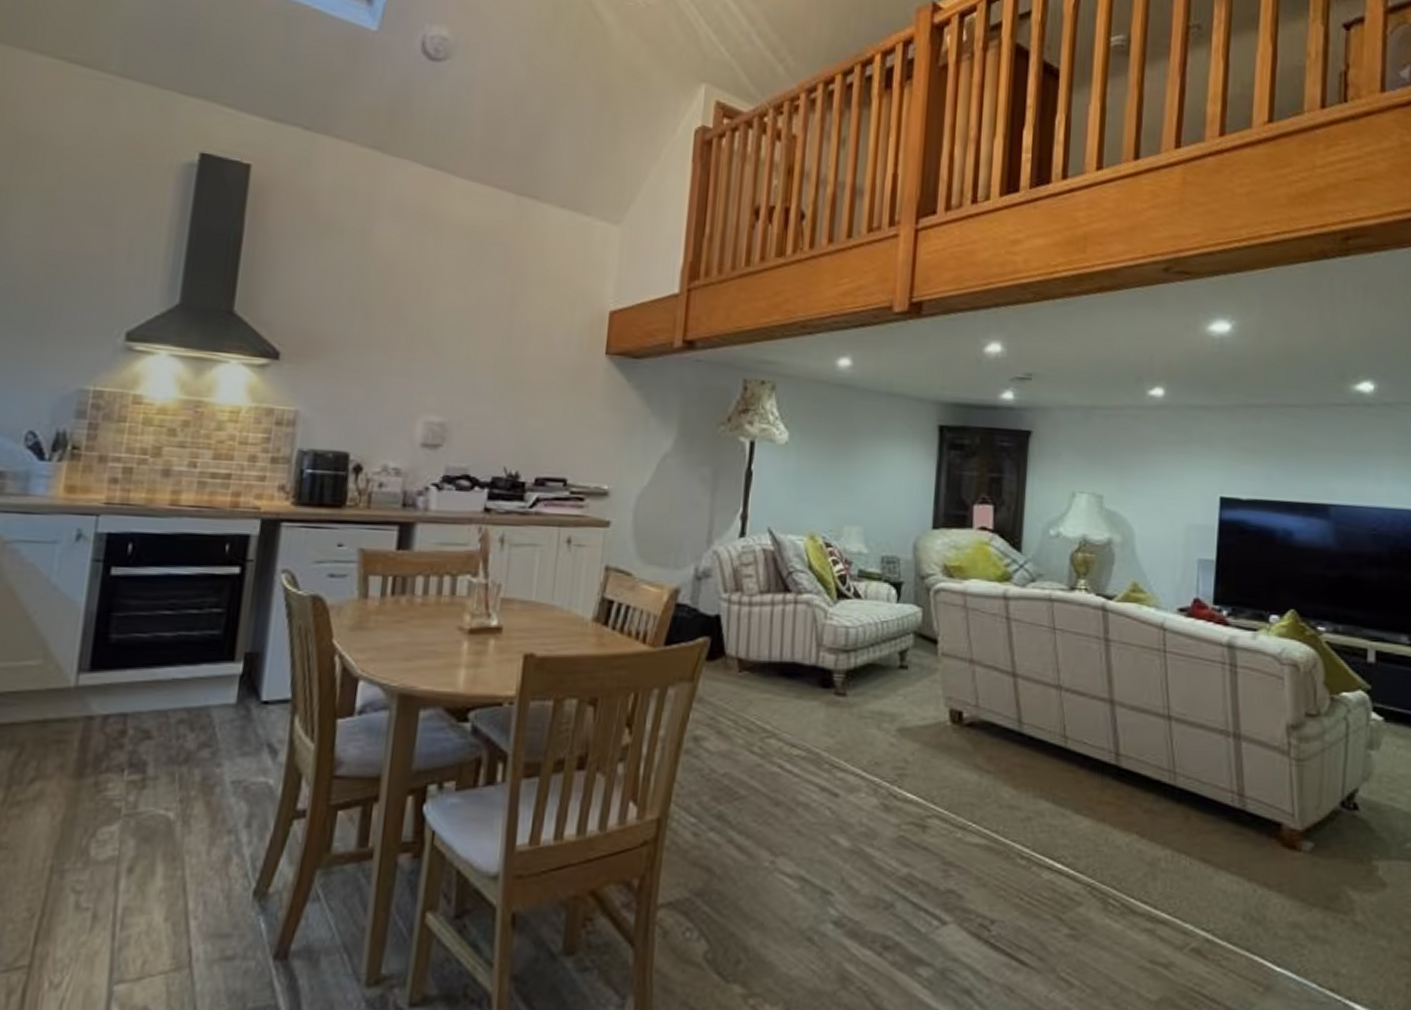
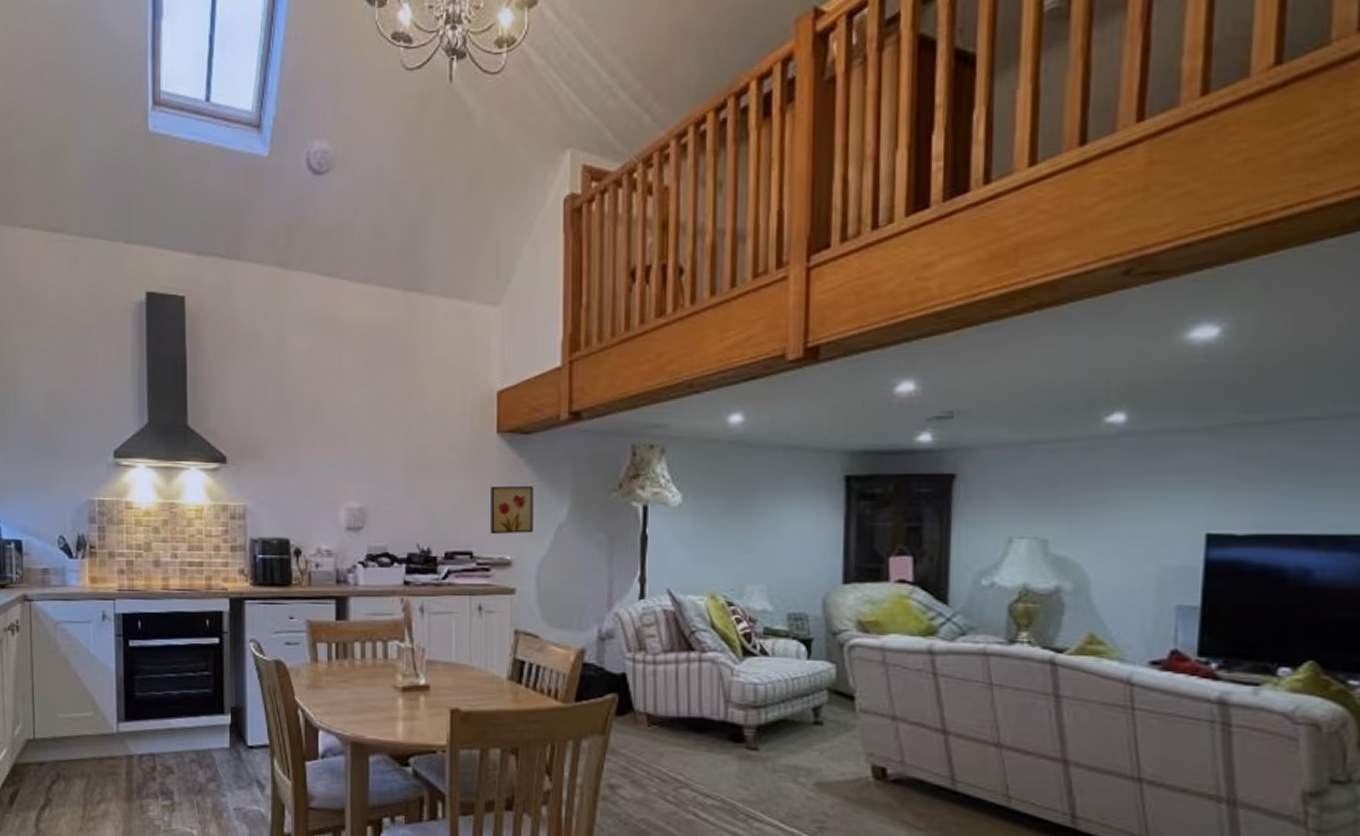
wall art: none [589,410,639,463] -> present [491,486,533,535]

